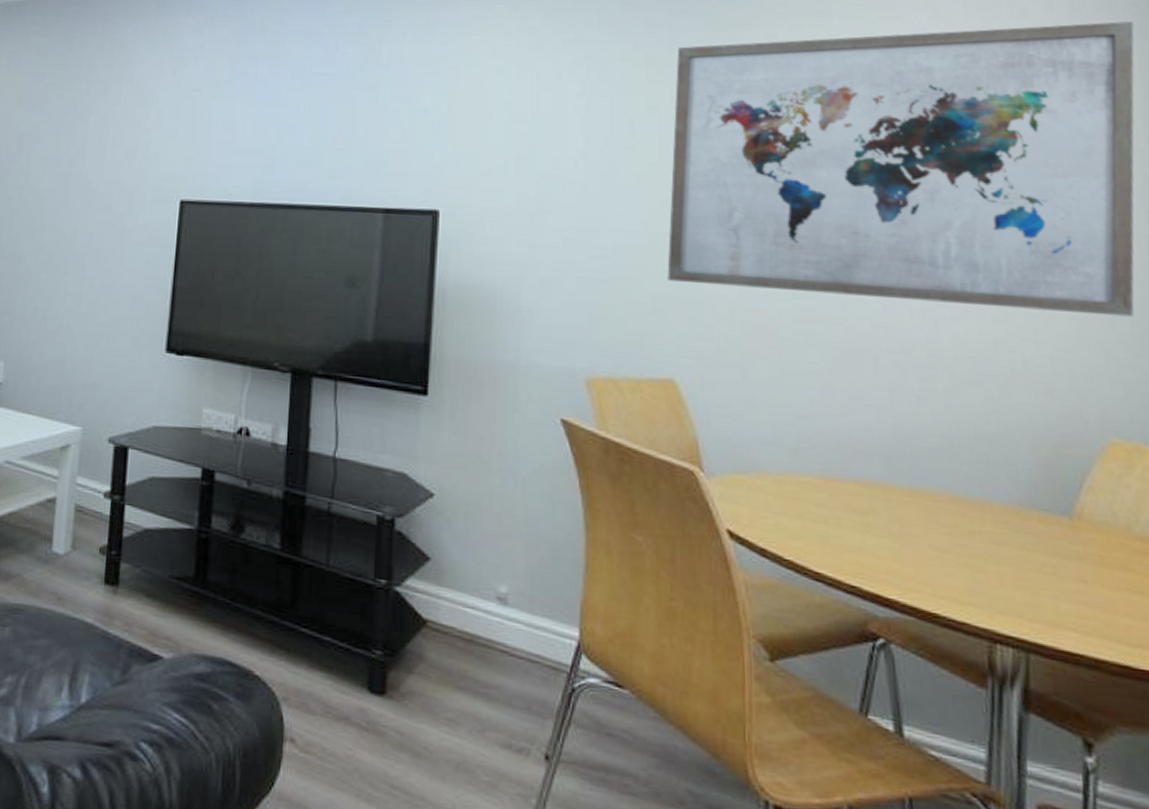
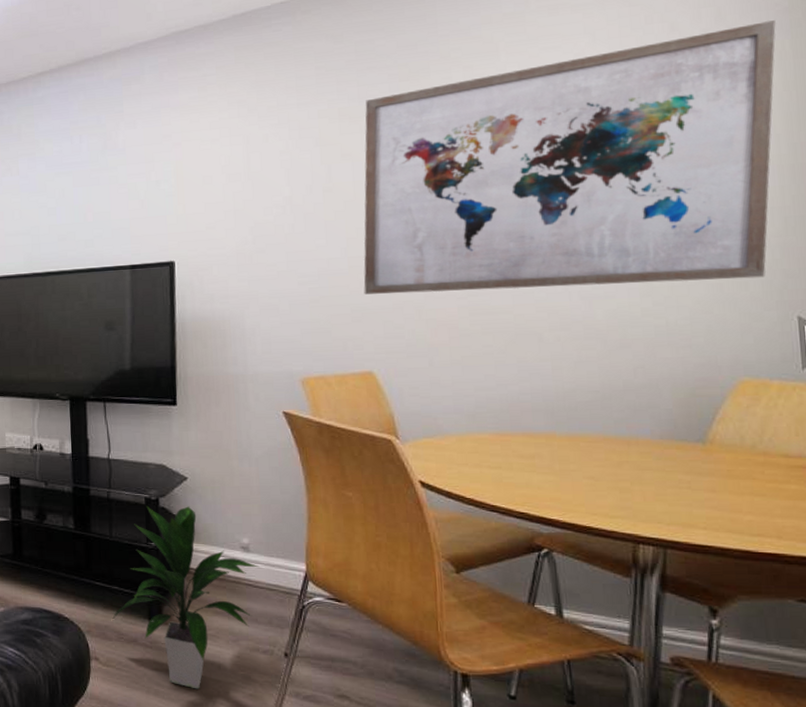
indoor plant: none [319,528,519,798] -> present [112,506,260,690]

